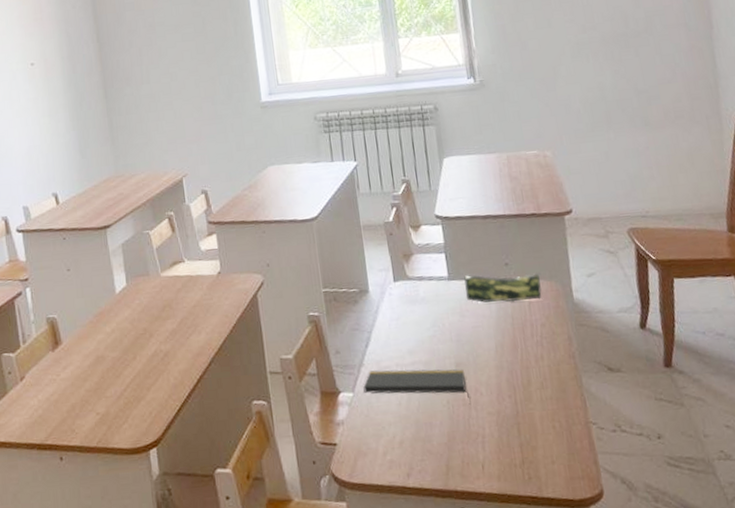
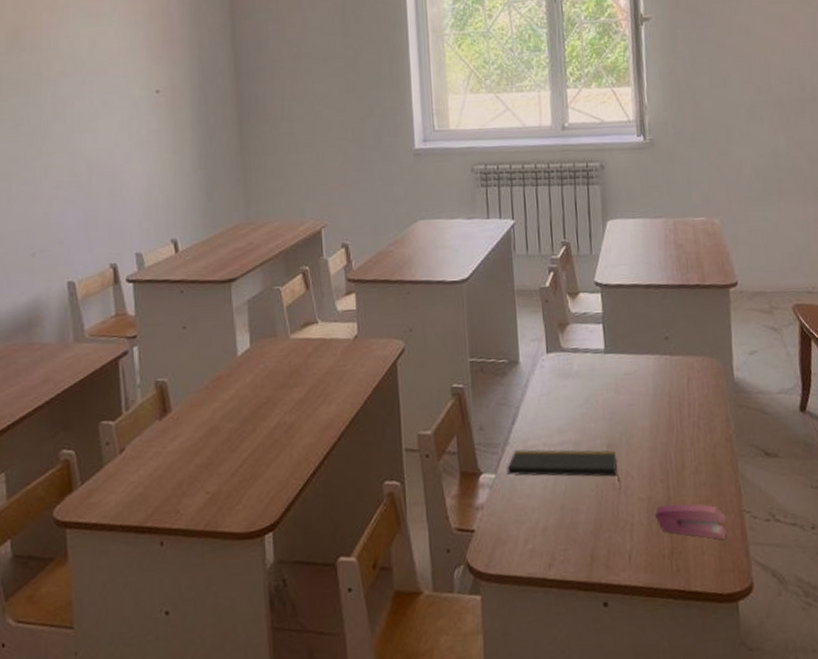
pencil case: present [464,273,542,303] -> none [621,348,702,379]
stapler: none [505,416,575,449] -> present [655,503,727,539]

